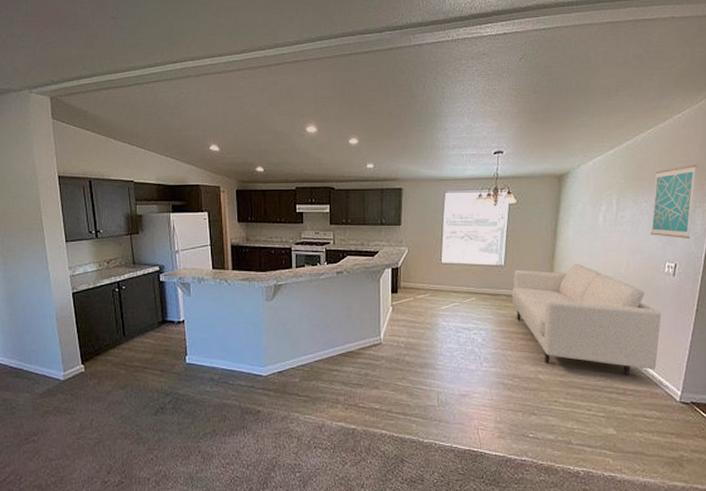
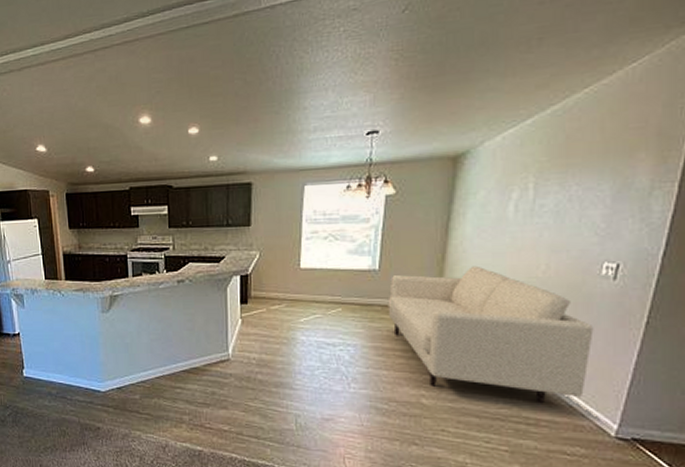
wall art: present [650,165,697,238] -> none [582,131,657,231]

